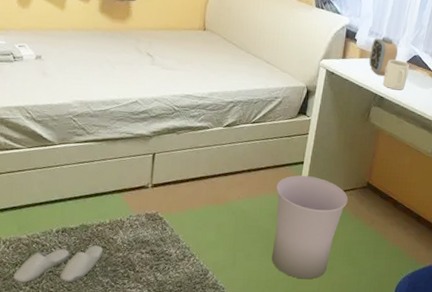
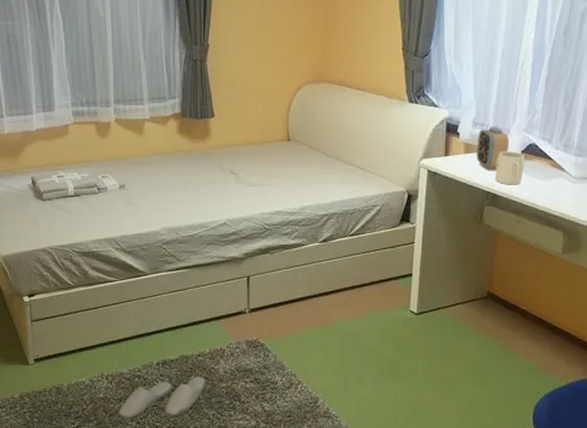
waste bin: present [271,175,348,280] -> none [384,289,467,404]

